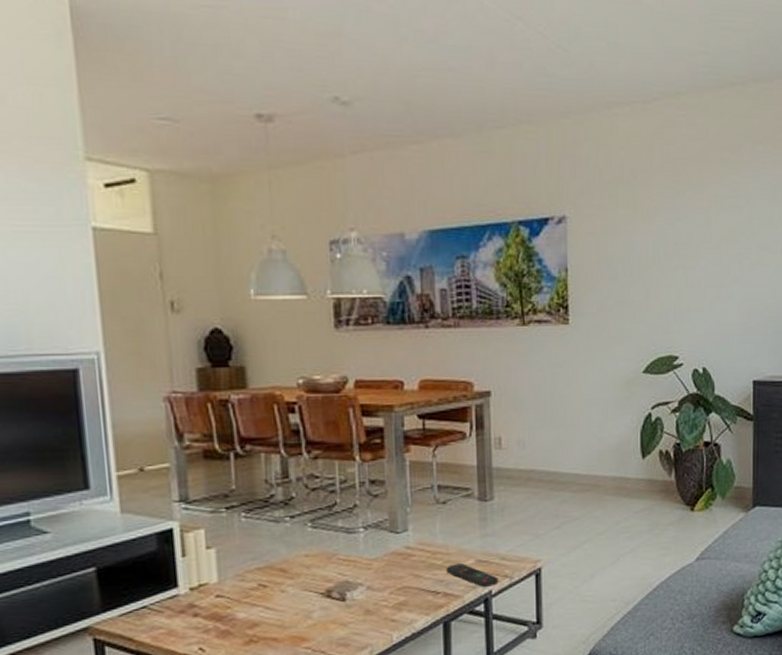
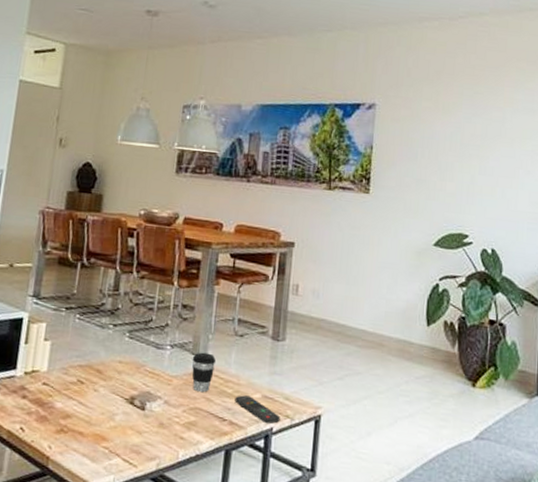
coffee cup: none [391,527,420,571] -> present [192,352,217,393]

